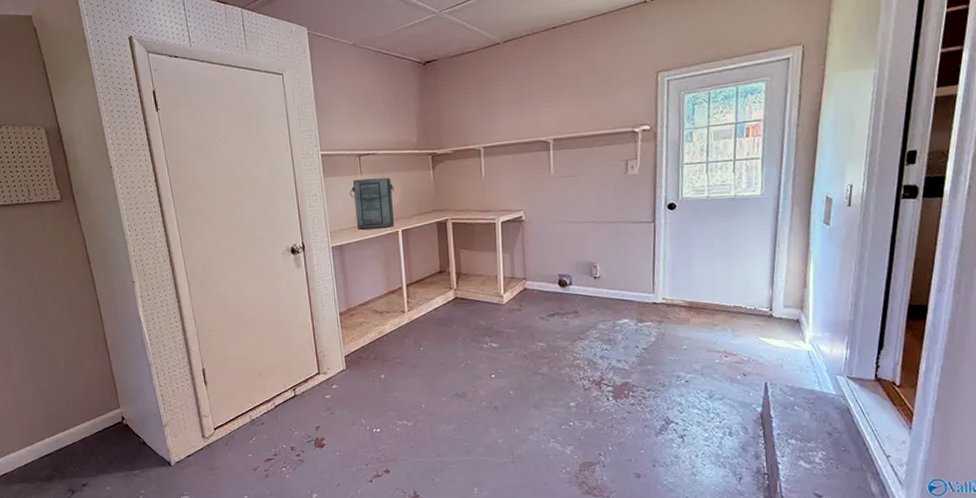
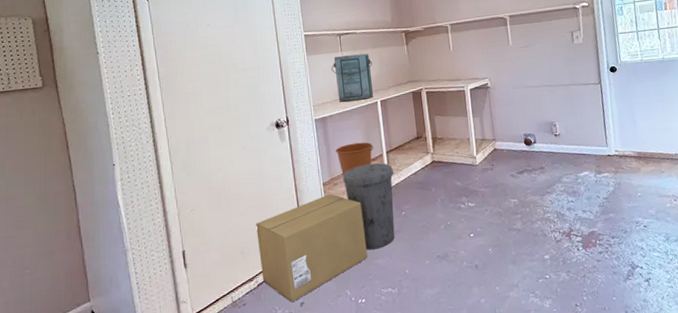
box: none [272,323,384,426] -> present [256,193,368,303]
bucket: none [352,273,393,308] -> present [335,142,374,177]
trash can: none [360,295,413,383] -> present [343,162,395,250]

